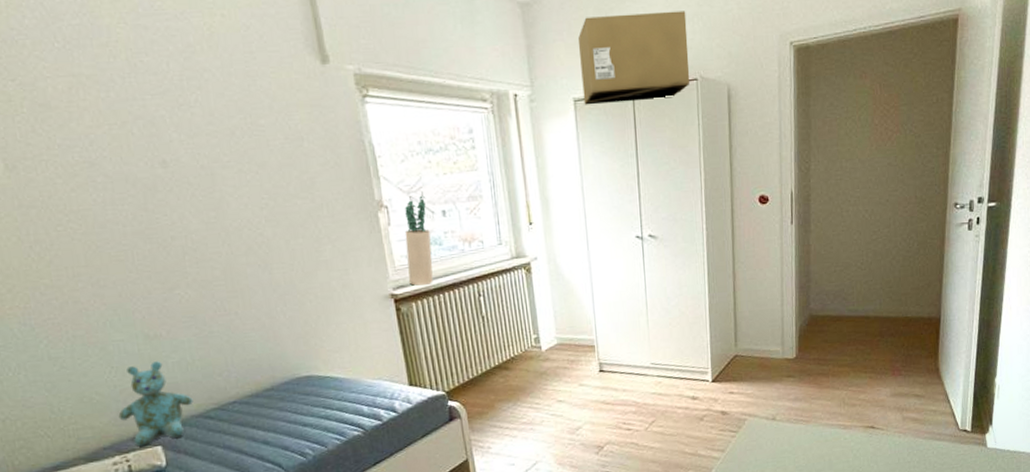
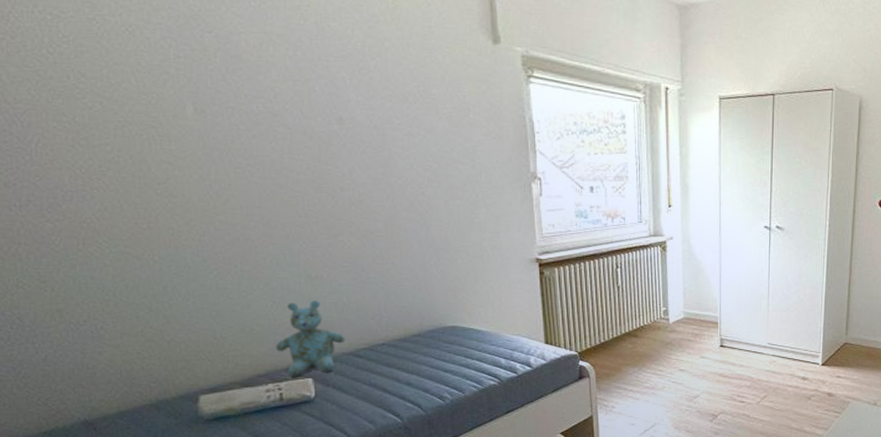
vase: present [404,191,433,287] -> none [554,167,577,254]
box: present [578,11,690,105] -> none [728,24,828,105]

